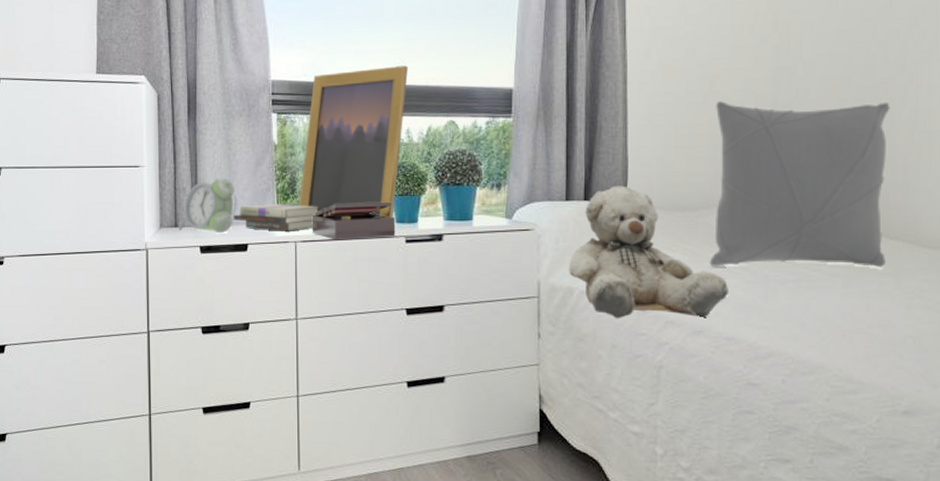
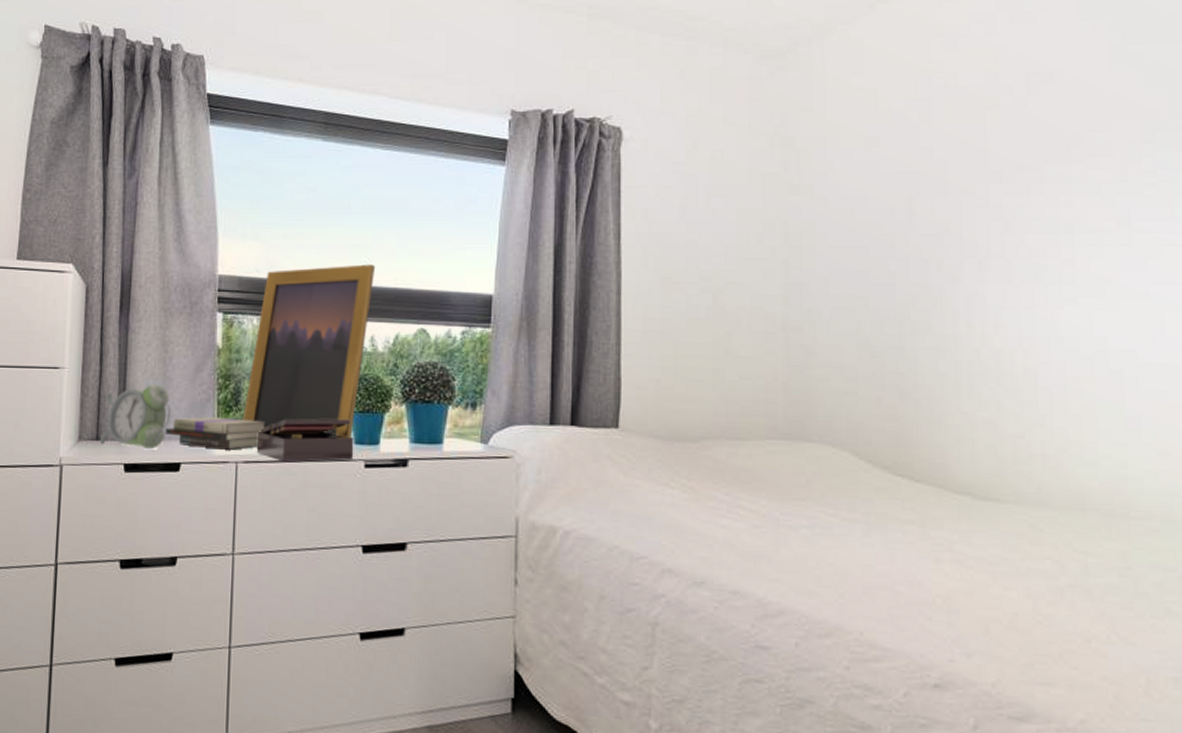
teddy bear: present [569,185,729,319] -> none [552,409,735,566]
pillow: present [709,101,890,267] -> none [712,318,913,514]

